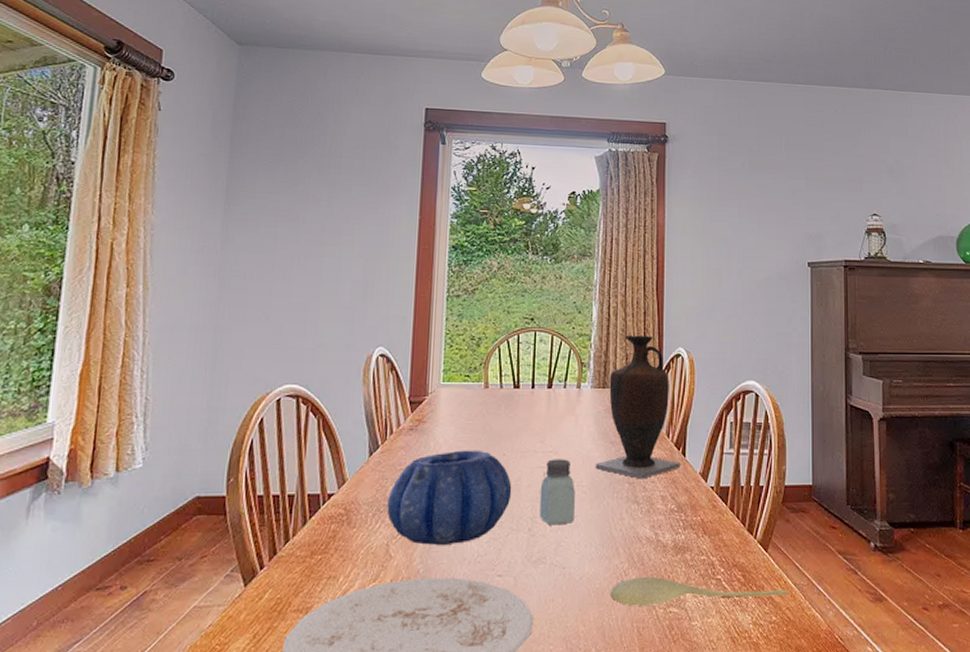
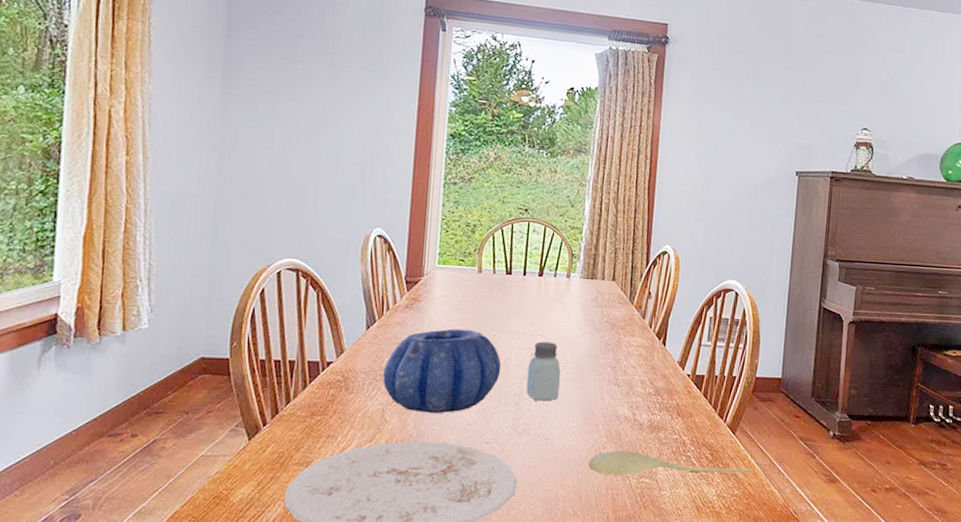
vase: present [595,335,680,479] -> none [580,231,660,364]

